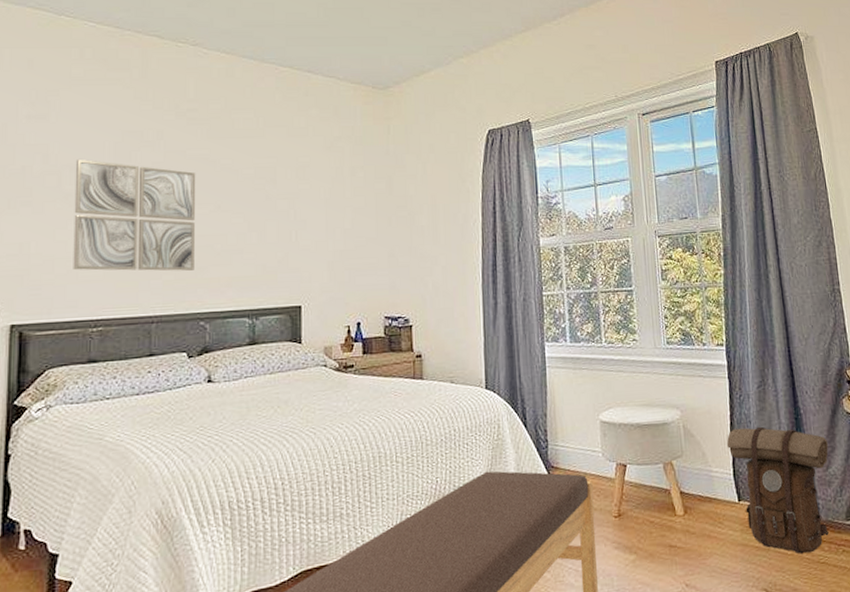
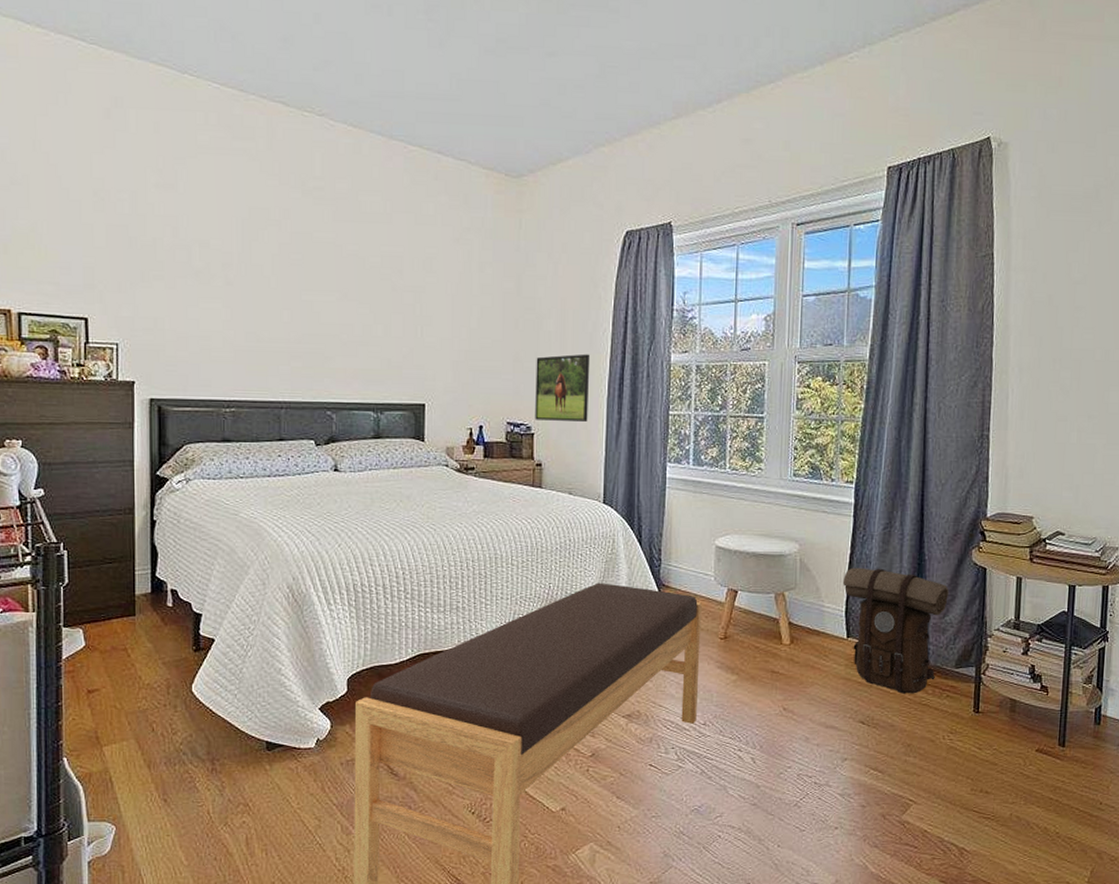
wall art: present [73,160,196,271] -> none [204,235,323,359]
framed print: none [410,244,465,312] -> present [535,354,591,422]

